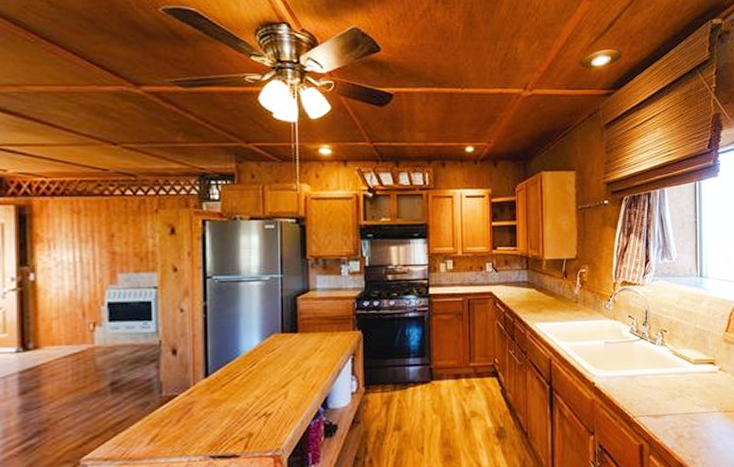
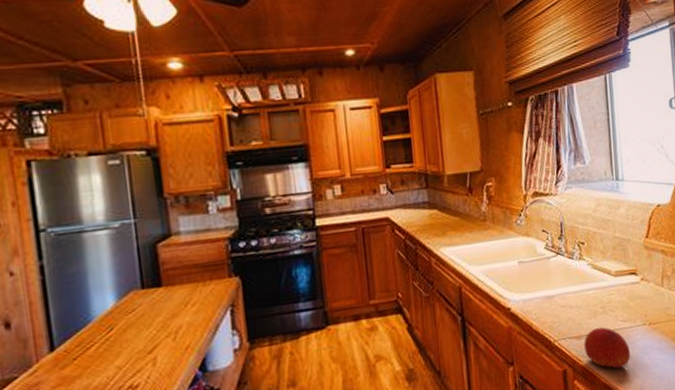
fruit: none [661,409,704,451] -> present [584,327,630,370]

